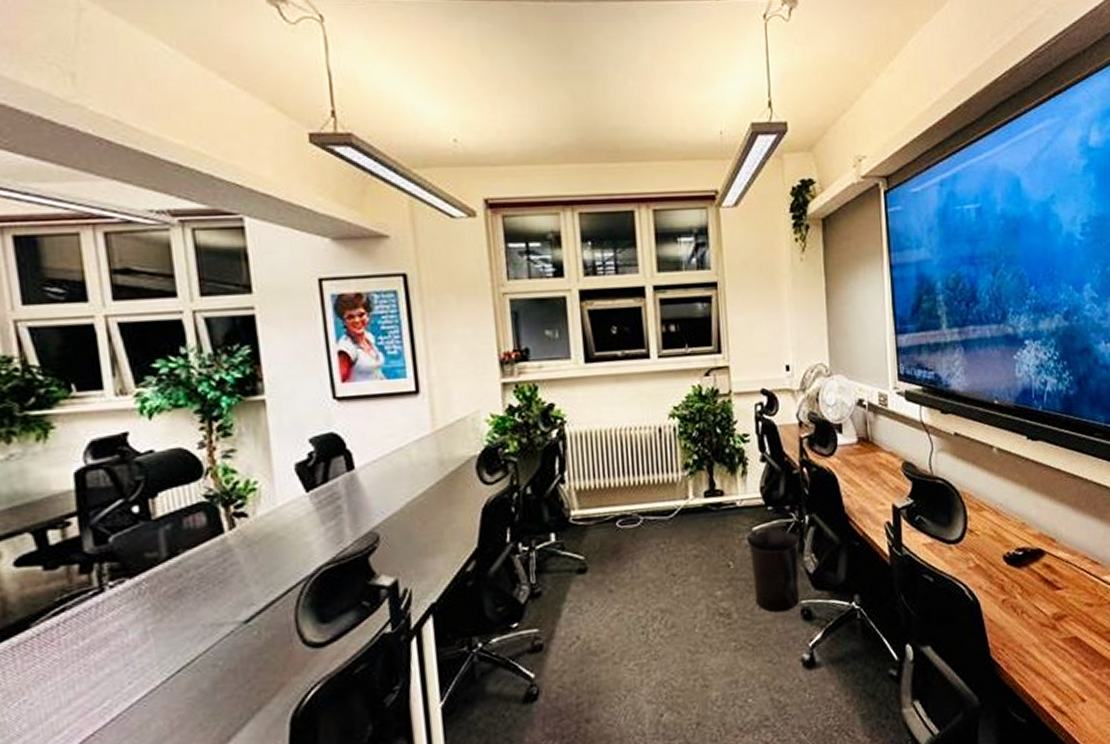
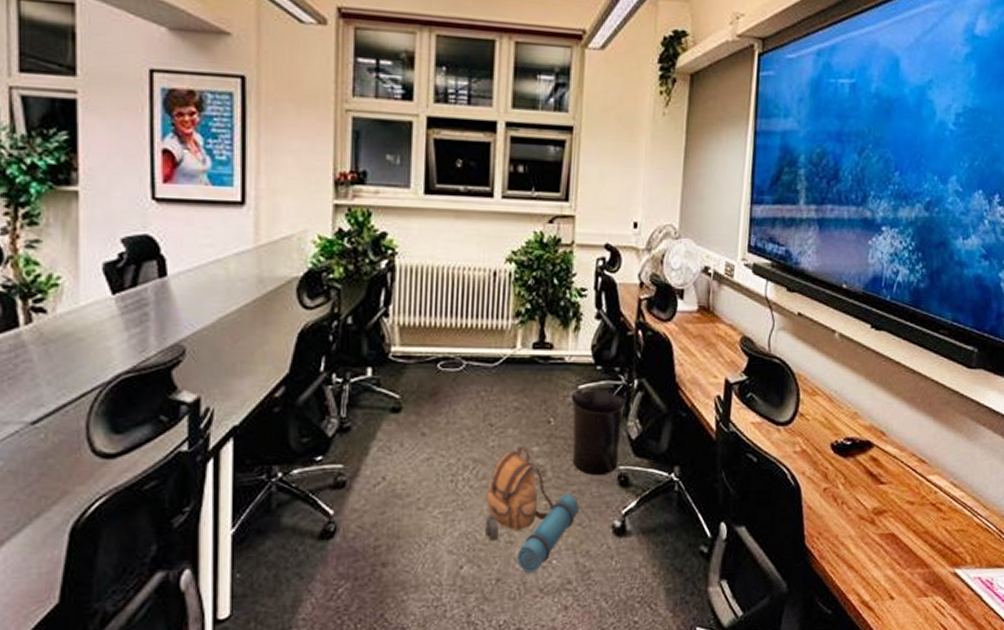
backpack: none [676,592,768,715] -> present [484,446,579,574]

